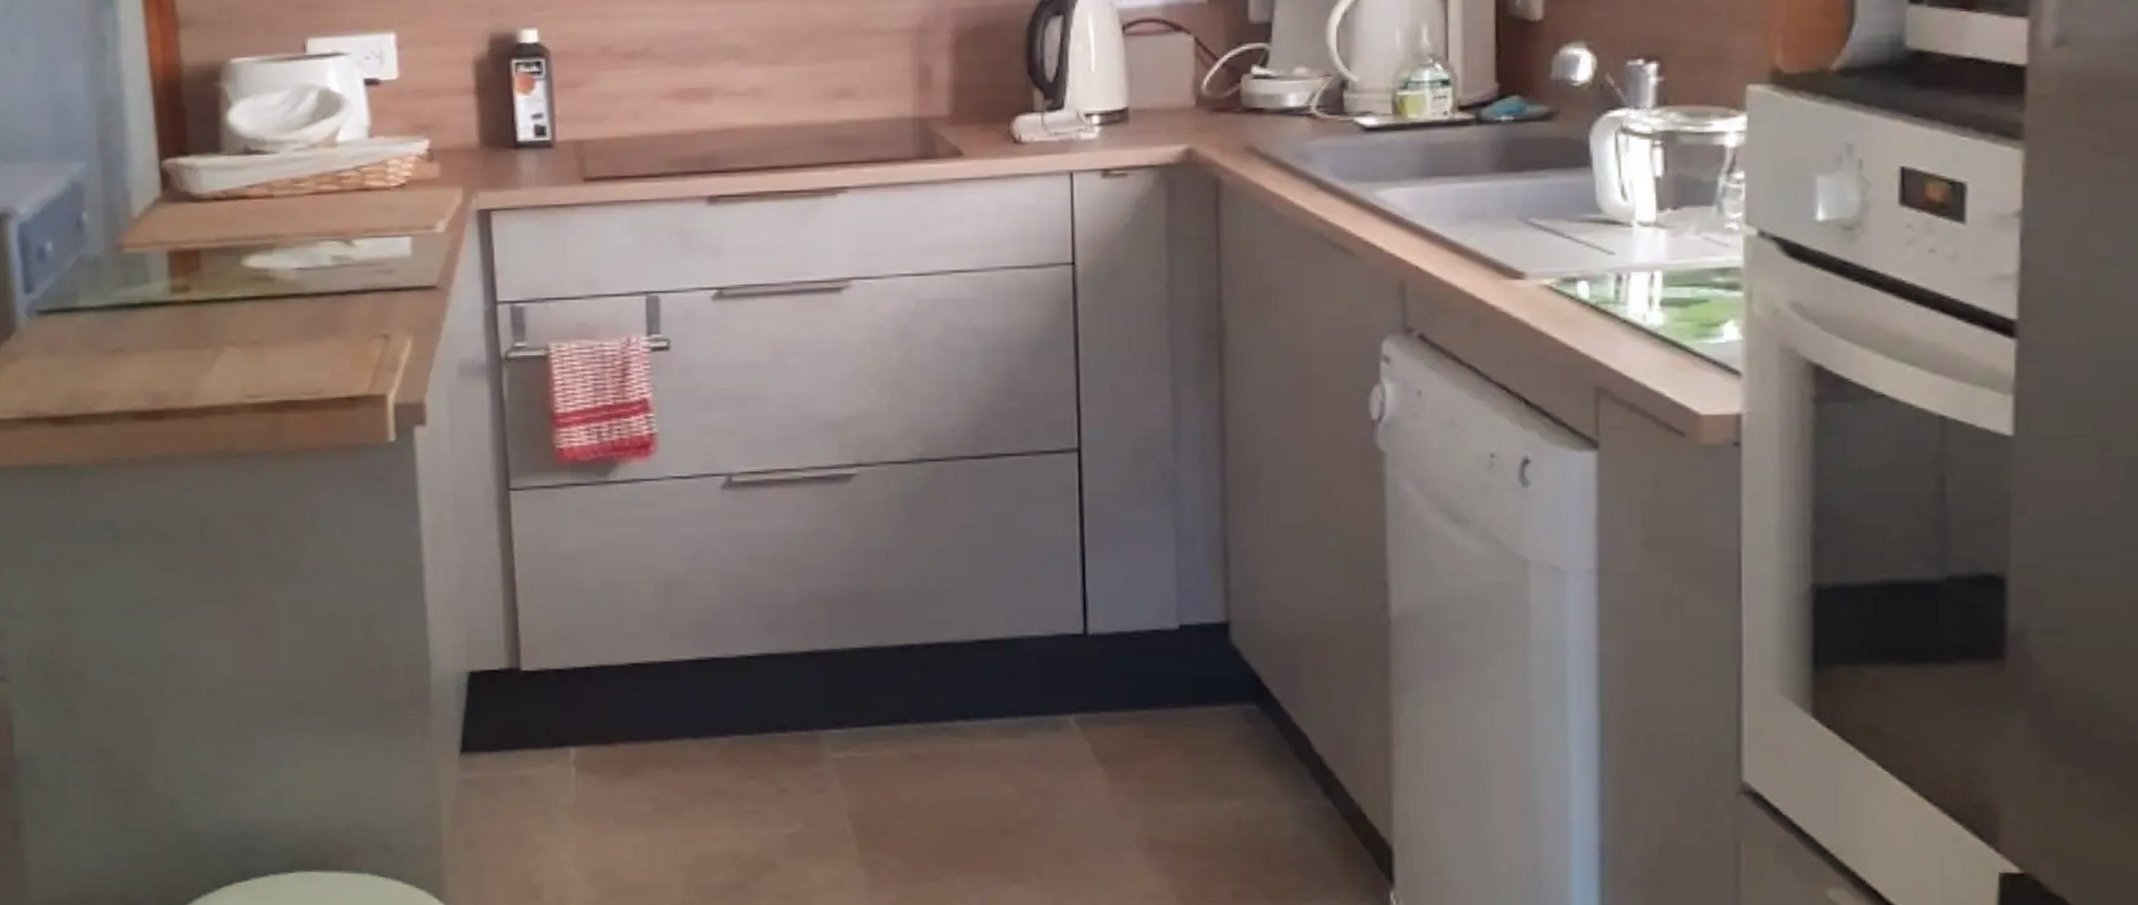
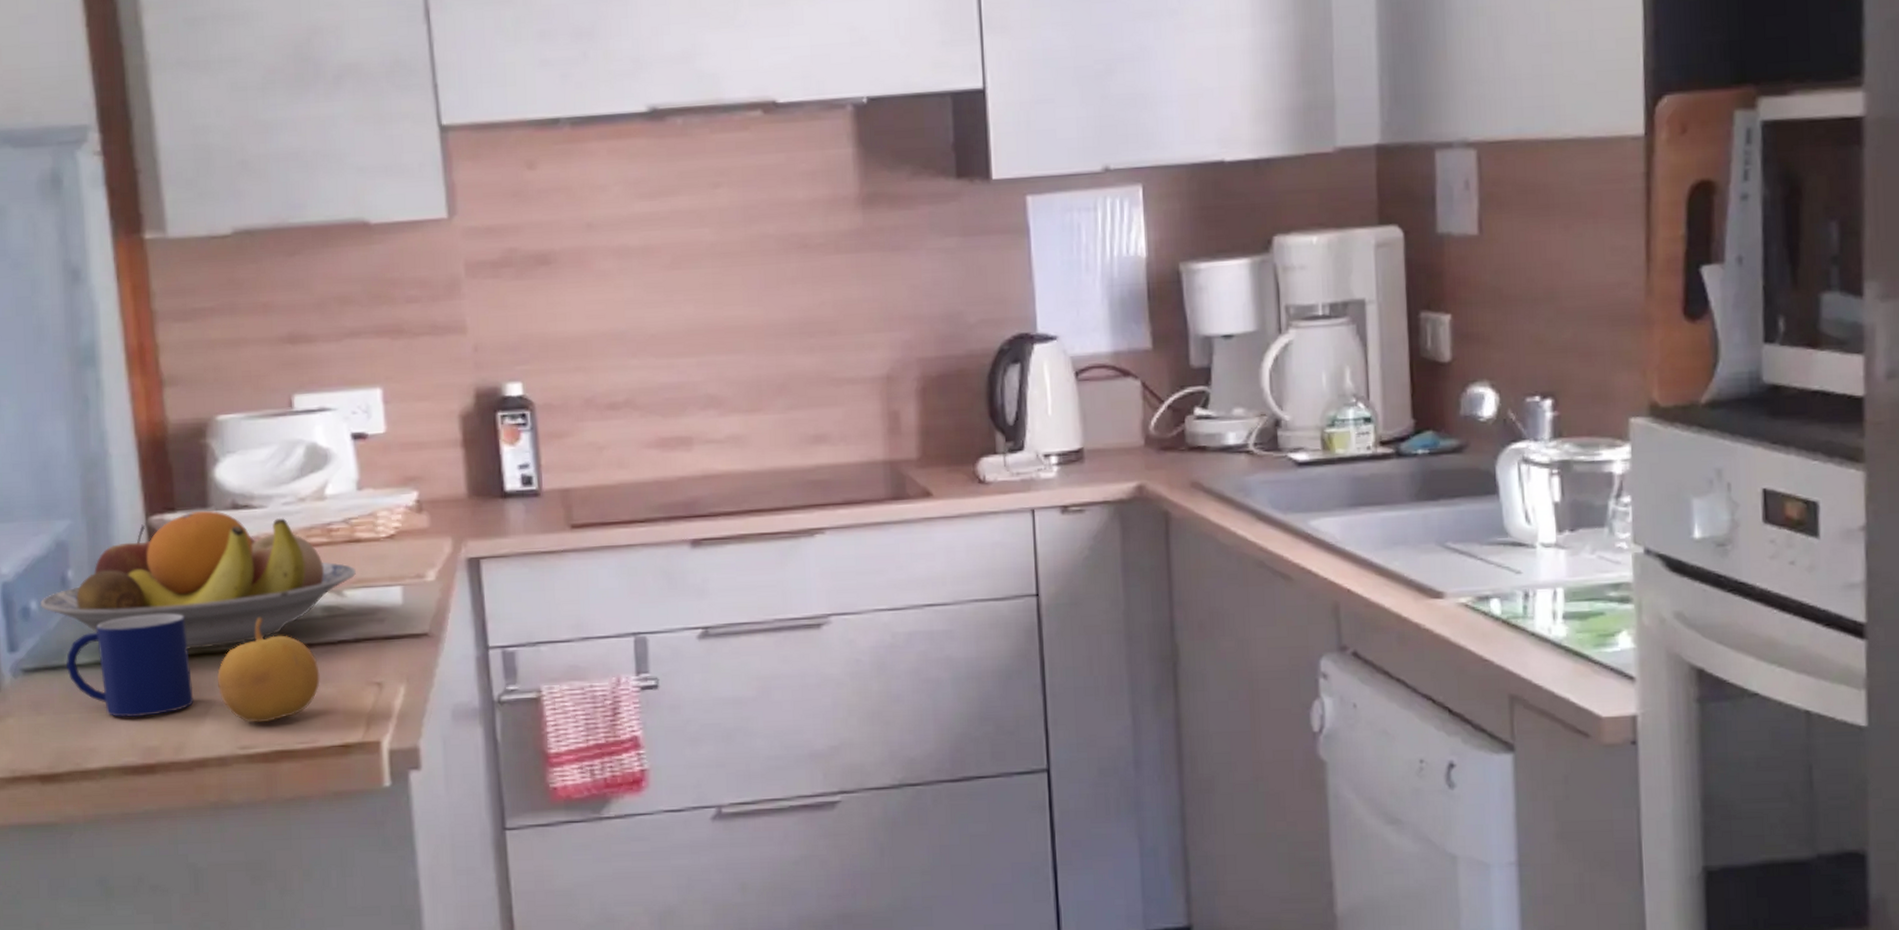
fruit bowl: none [55,155,365,295] -> present [39,510,356,649]
mug: none [79,258,203,363] -> present [65,613,194,718]
fruit: none [226,265,328,372] -> present [217,618,320,723]

